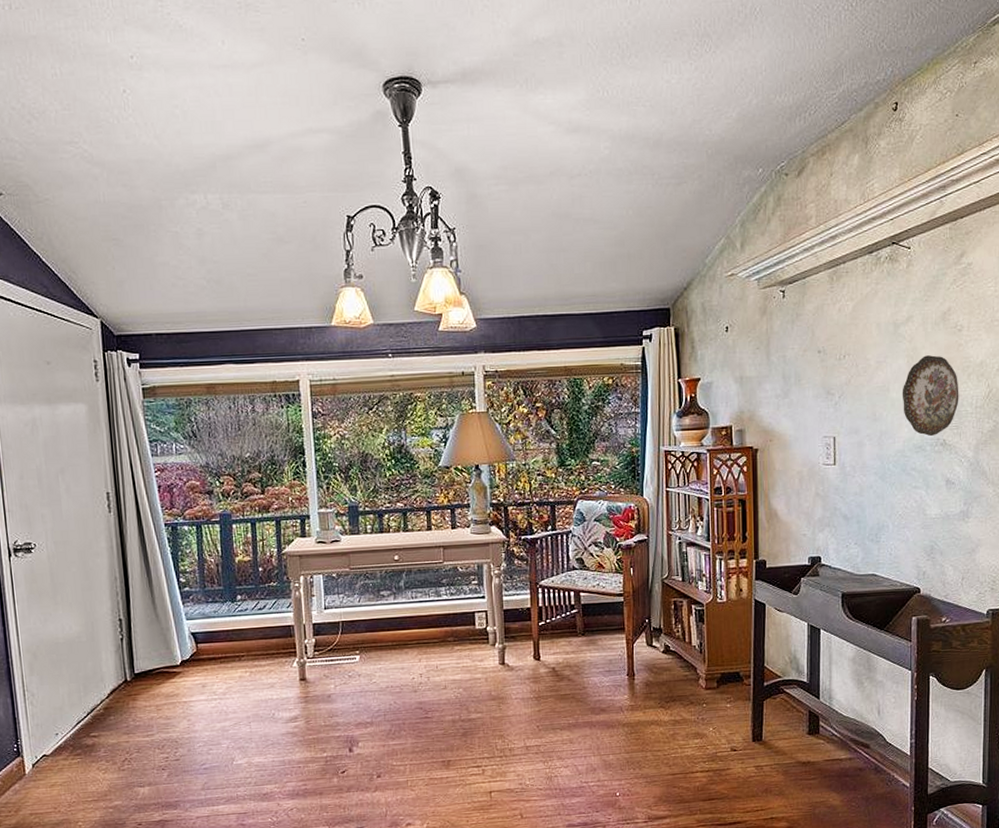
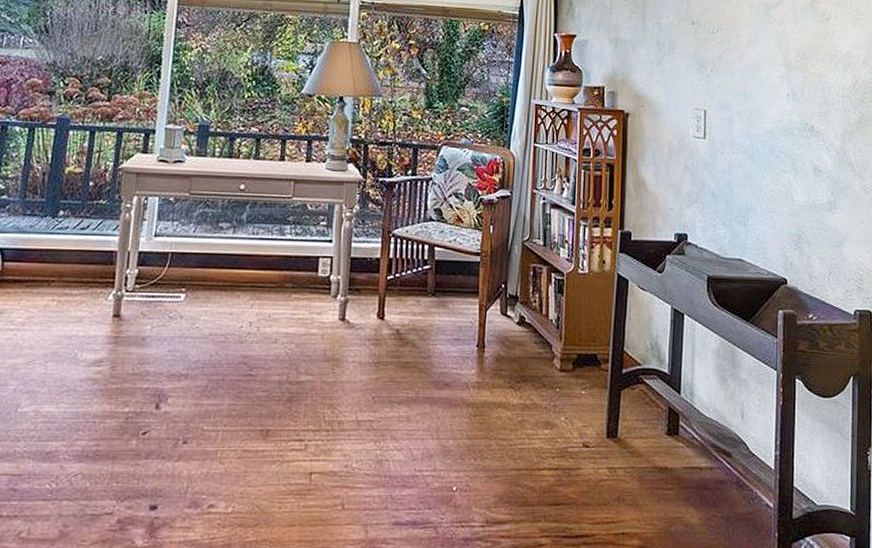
decorative plate: present [902,355,959,437] -> none [771,39,827,121]

